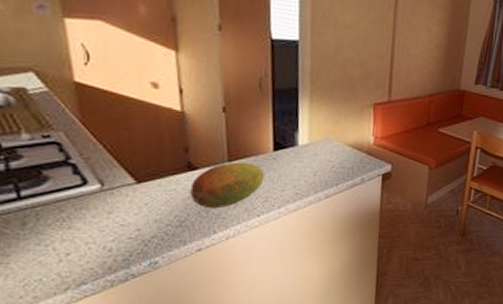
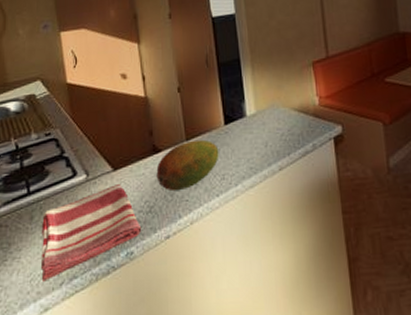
dish towel: none [39,197,170,287] -> present [41,184,142,282]

